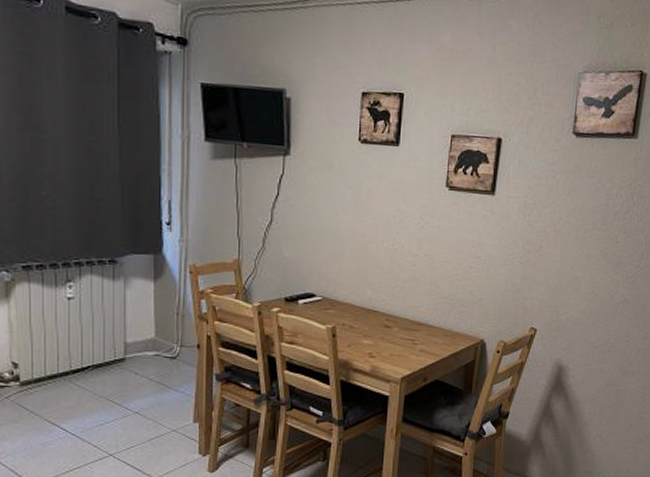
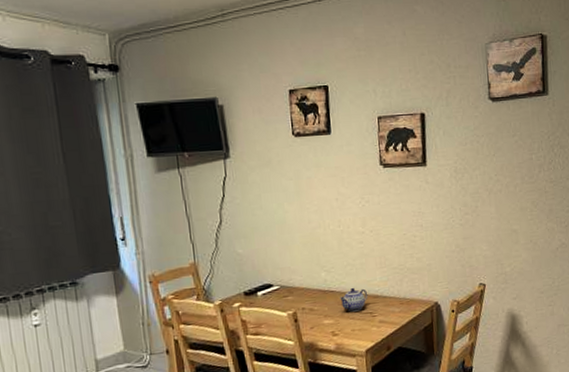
teapot: none [382,310,413,336] -> present [340,287,368,312]

